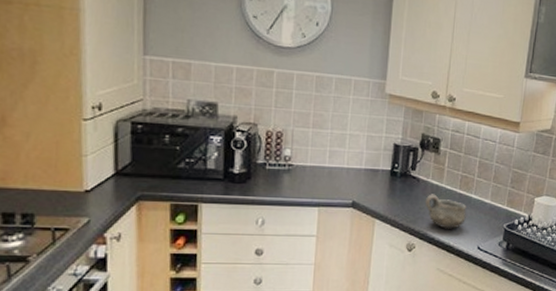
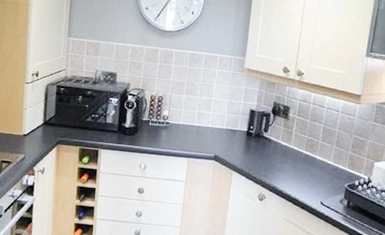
bowl: present [425,194,467,229] -> none [275,153,312,185]

